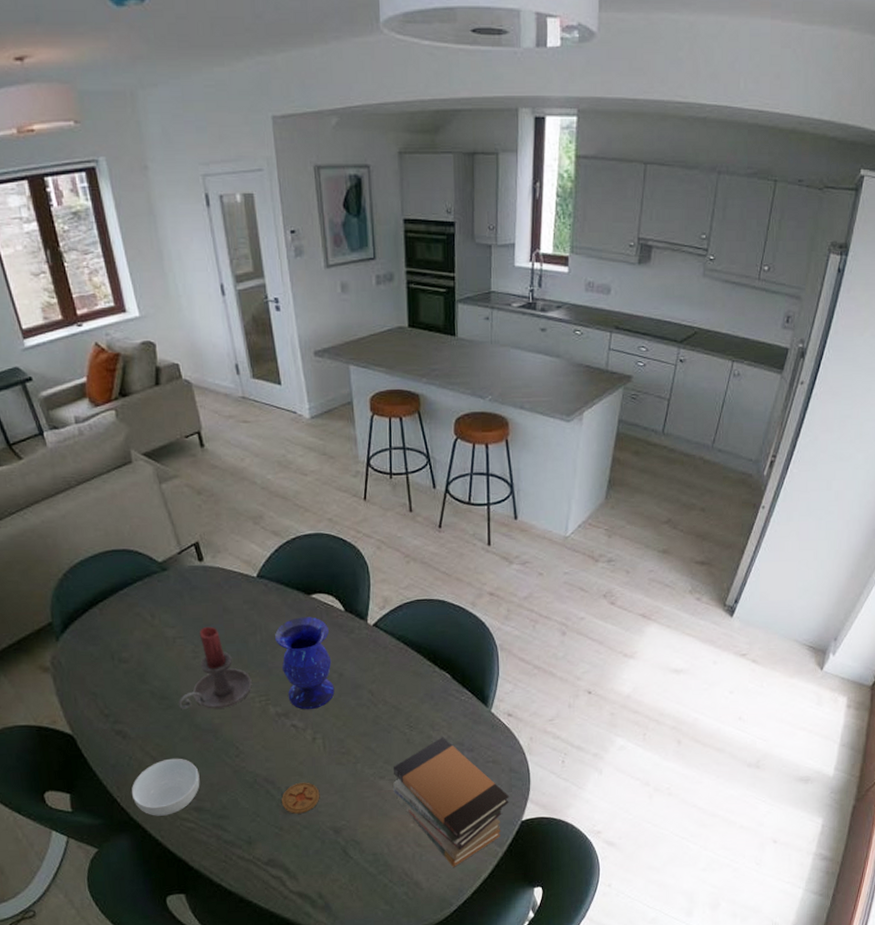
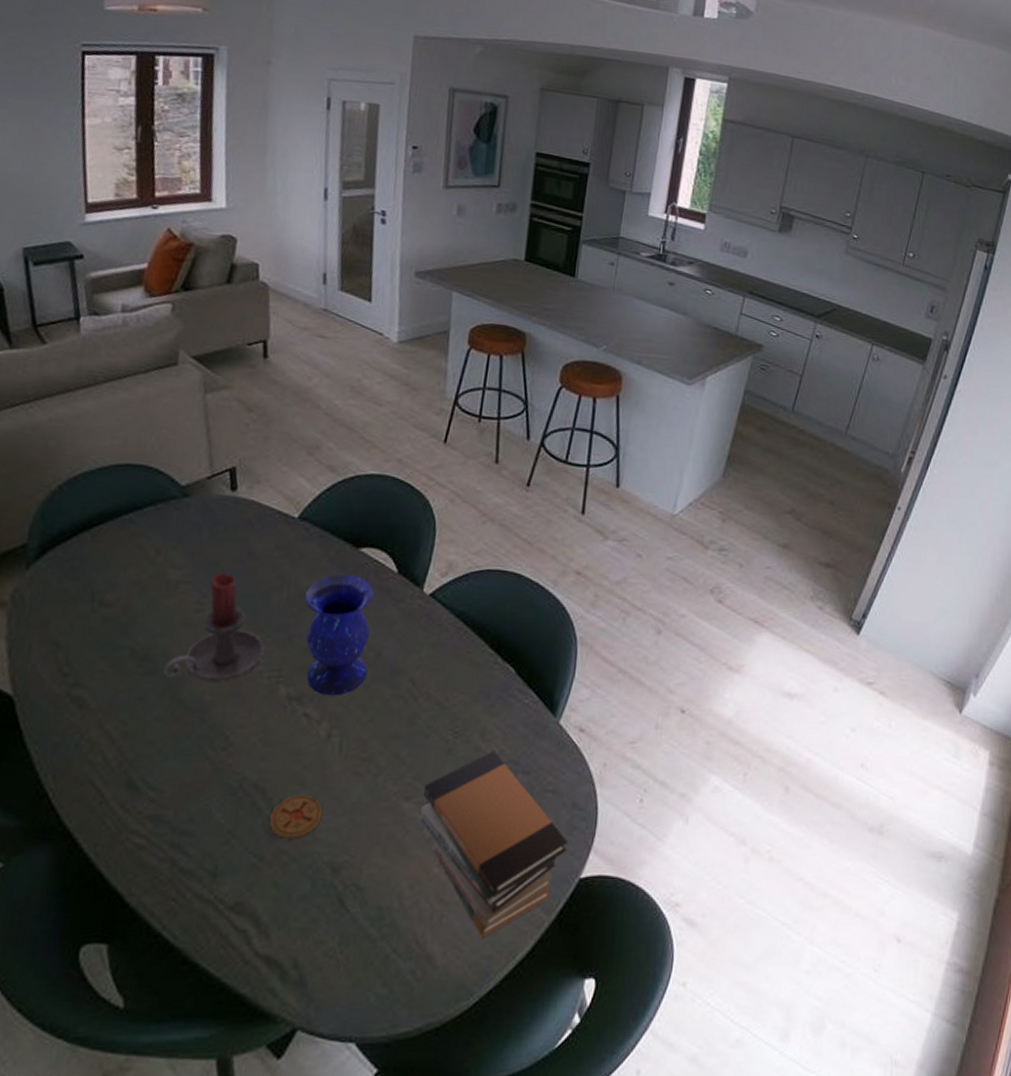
cereal bowl: present [131,758,200,816] -> none [69,742,169,824]

